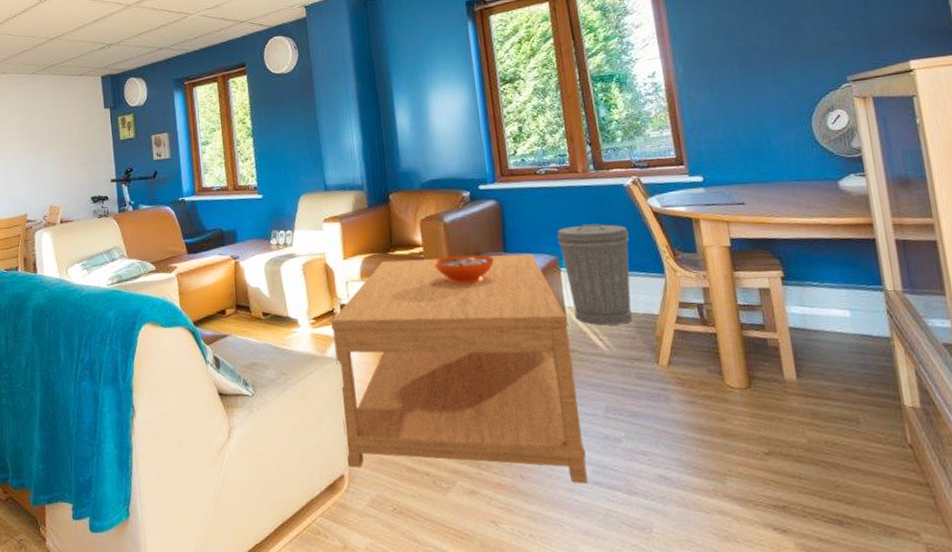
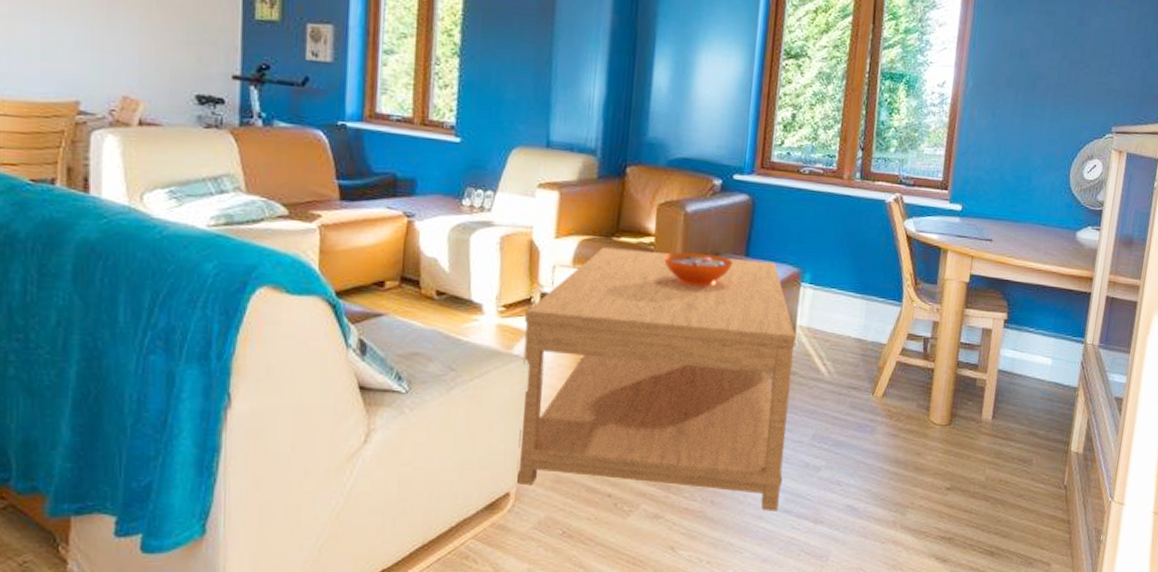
trash can: present [556,223,633,326] -> none [804,238,878,351]

